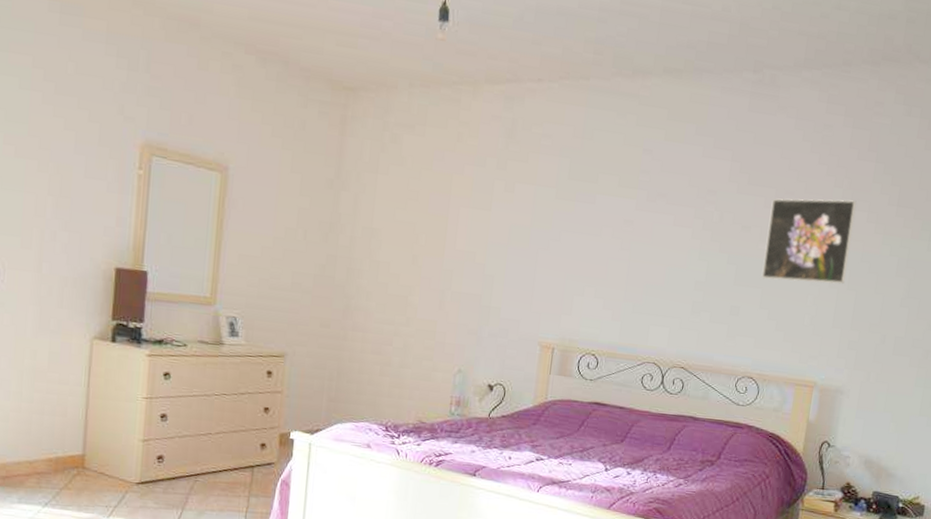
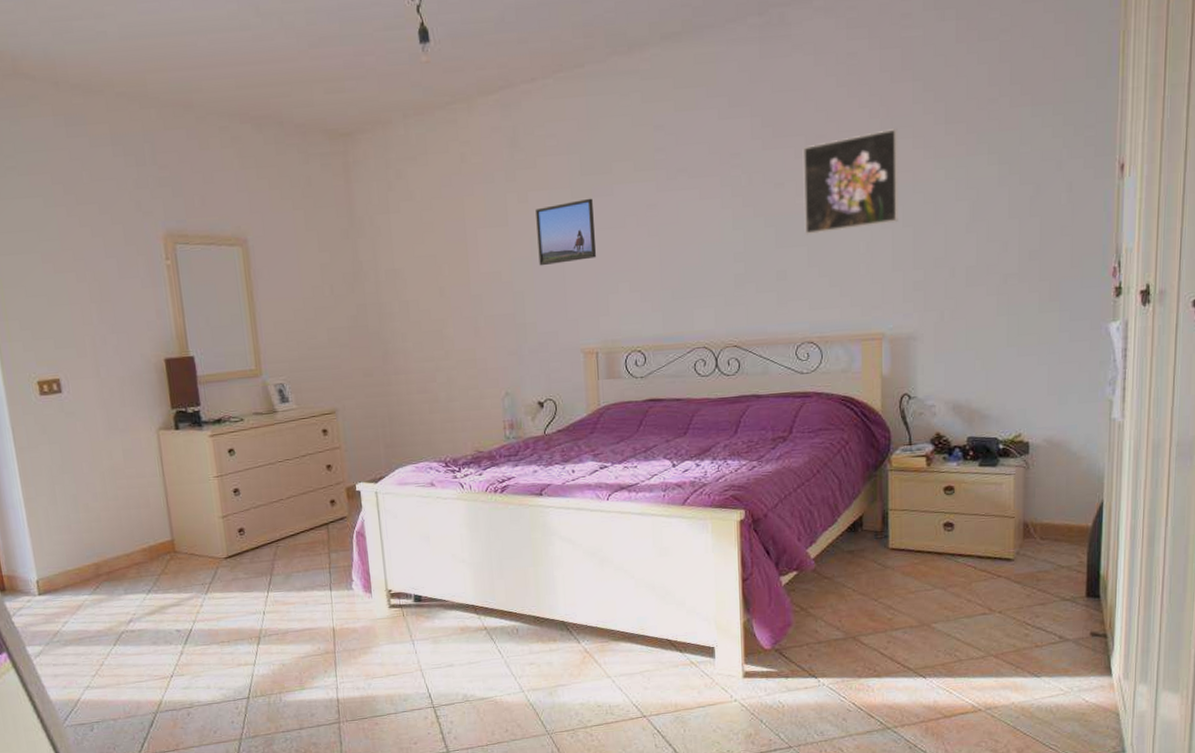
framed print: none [514,200,575,259] -> present [535,198,597,266]

